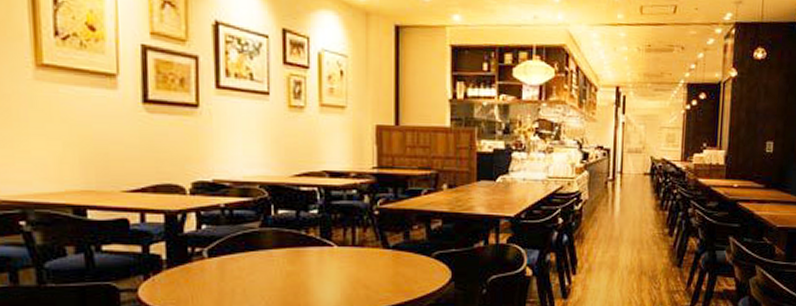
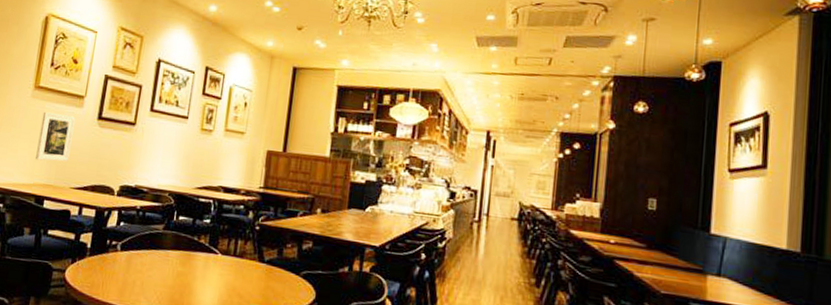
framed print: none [57,97,111,161] -> present [35,111,75,162]

